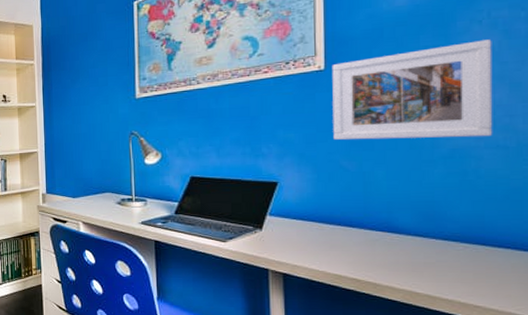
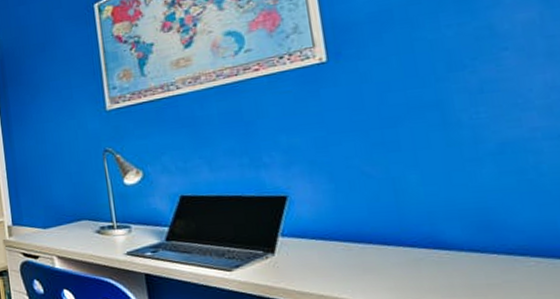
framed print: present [332,40,493,140] -> none [335,11,551,142]

